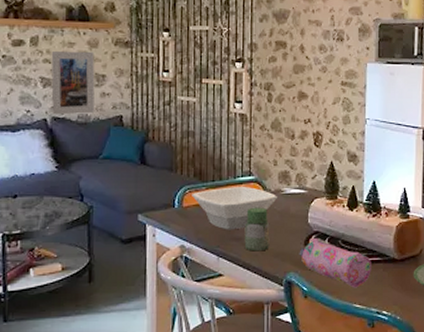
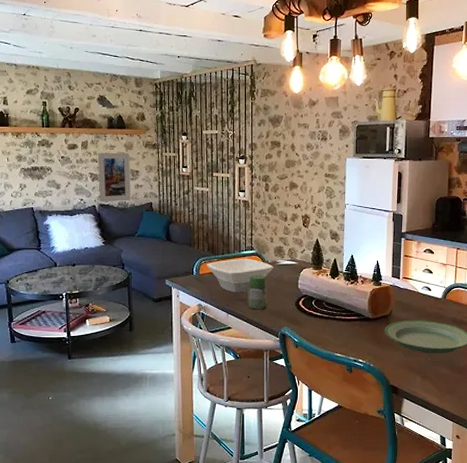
pencil case: present [299,238,371,288] -> none [291,300,350,341]

